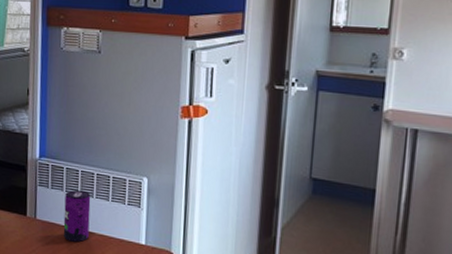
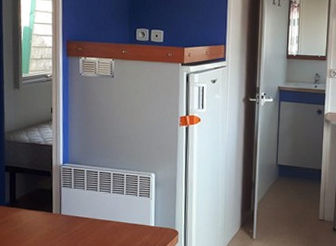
beverage can: present [63,190,91,242] -> none [85,187,109,230]

